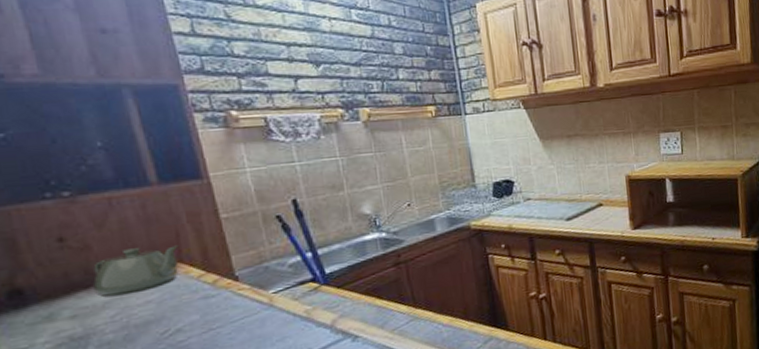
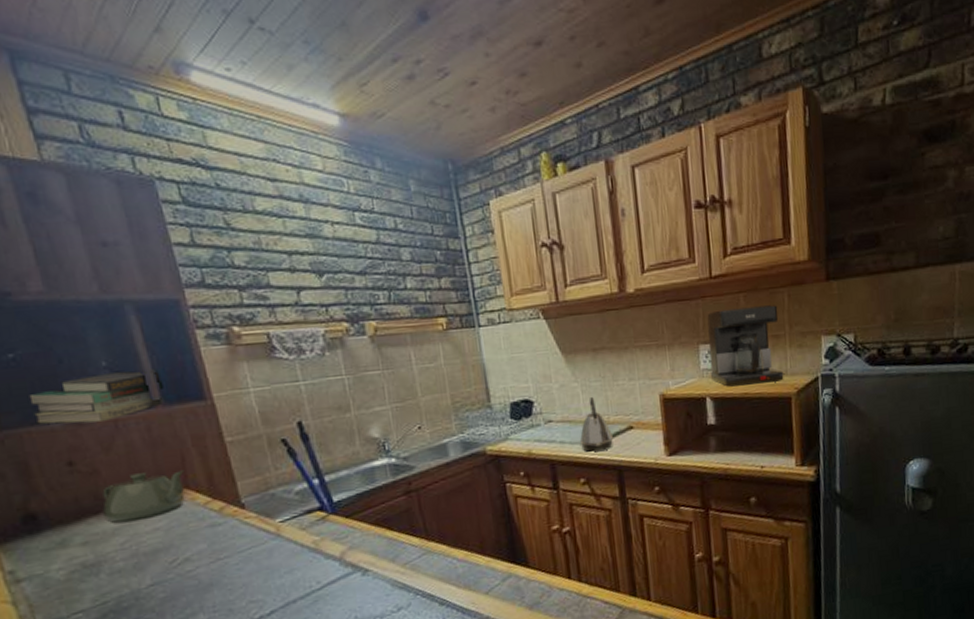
books: none [19,151,160,202] -> present [29,371,164,424]
kettle: none [555,177,586,227] -> present [579,396,614,453]
coffee maker: none [666,100,731,170] -> present [707,305,784,387]

